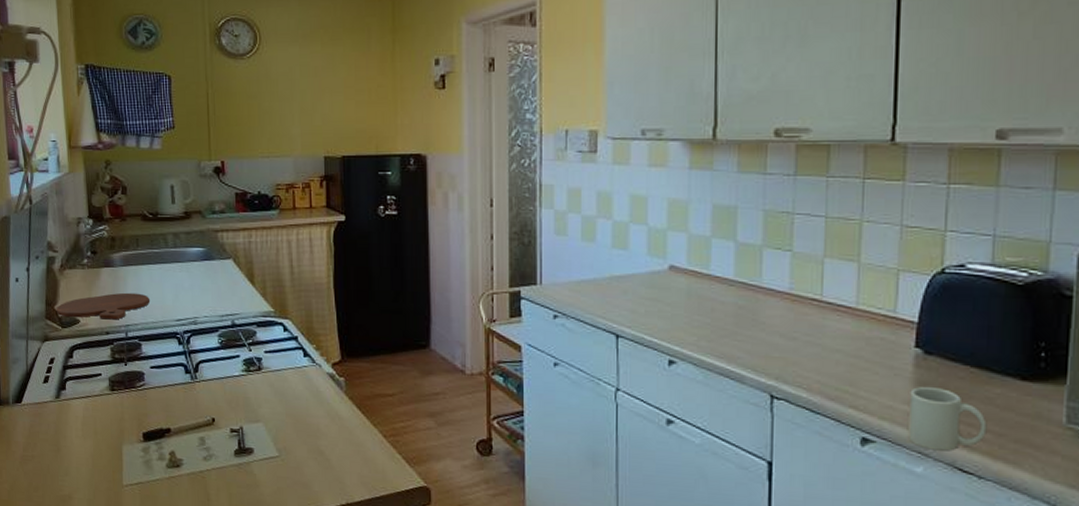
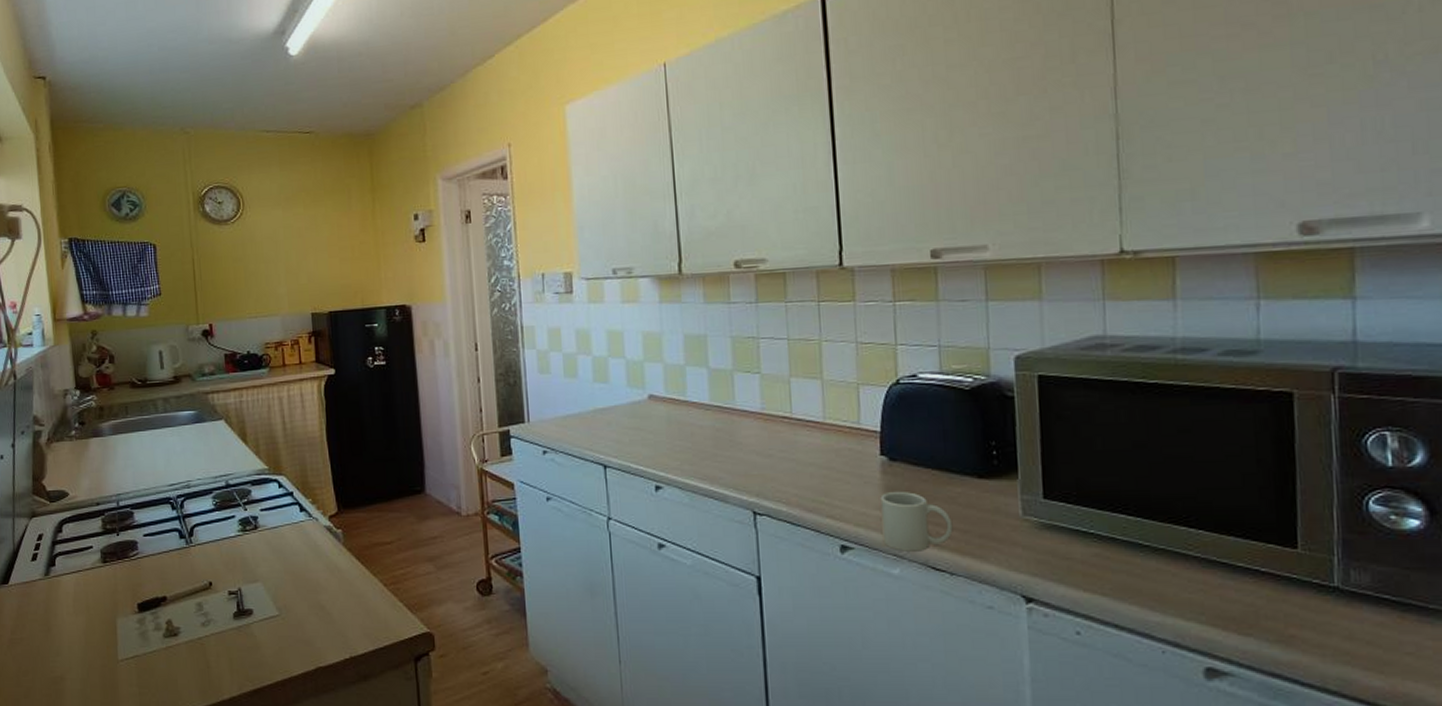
cutting board: present [56,292,149,320] -> none [43,461,141,492]

